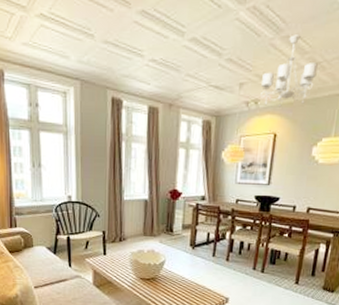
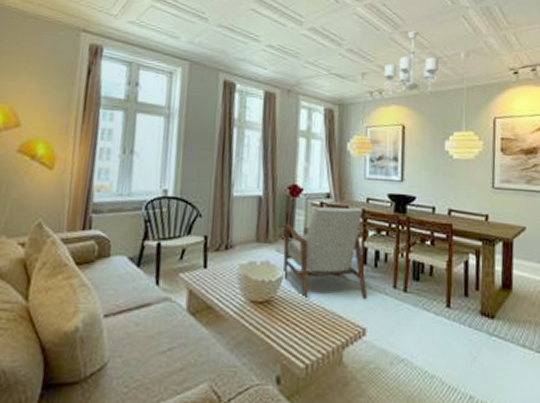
armchair: none [165,207,232,279] -> present [283,207,368,301]

